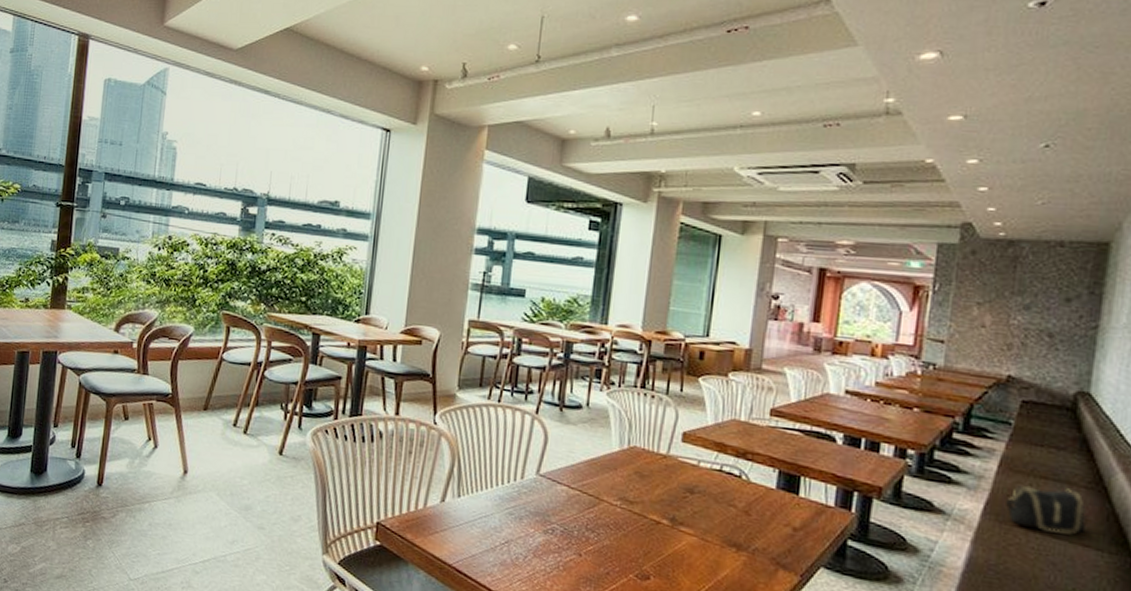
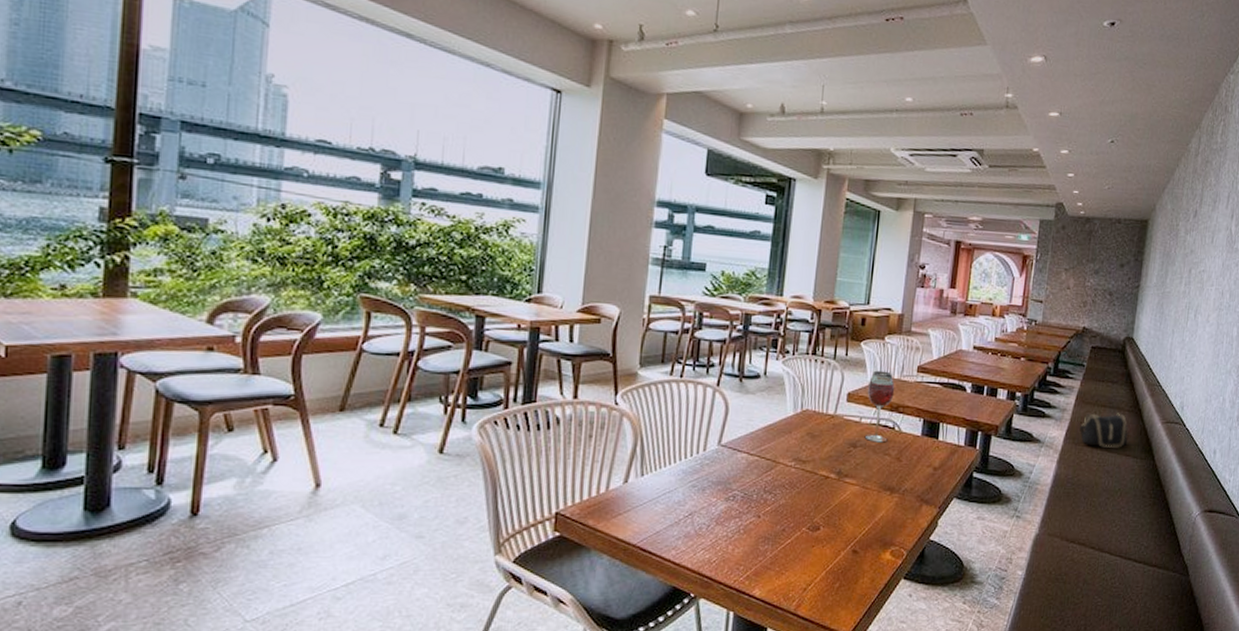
wineglass: none [703,410,742,492] -> present [864,370,895,443]

